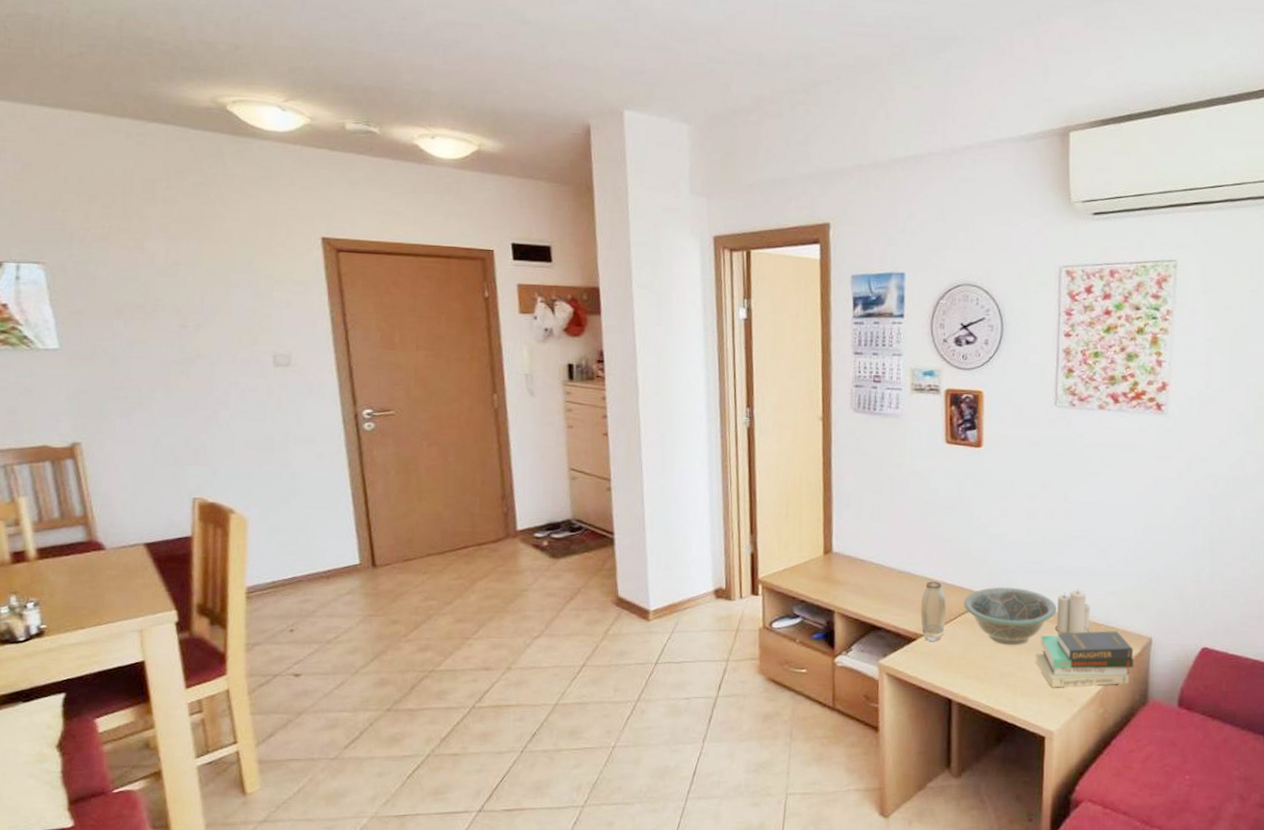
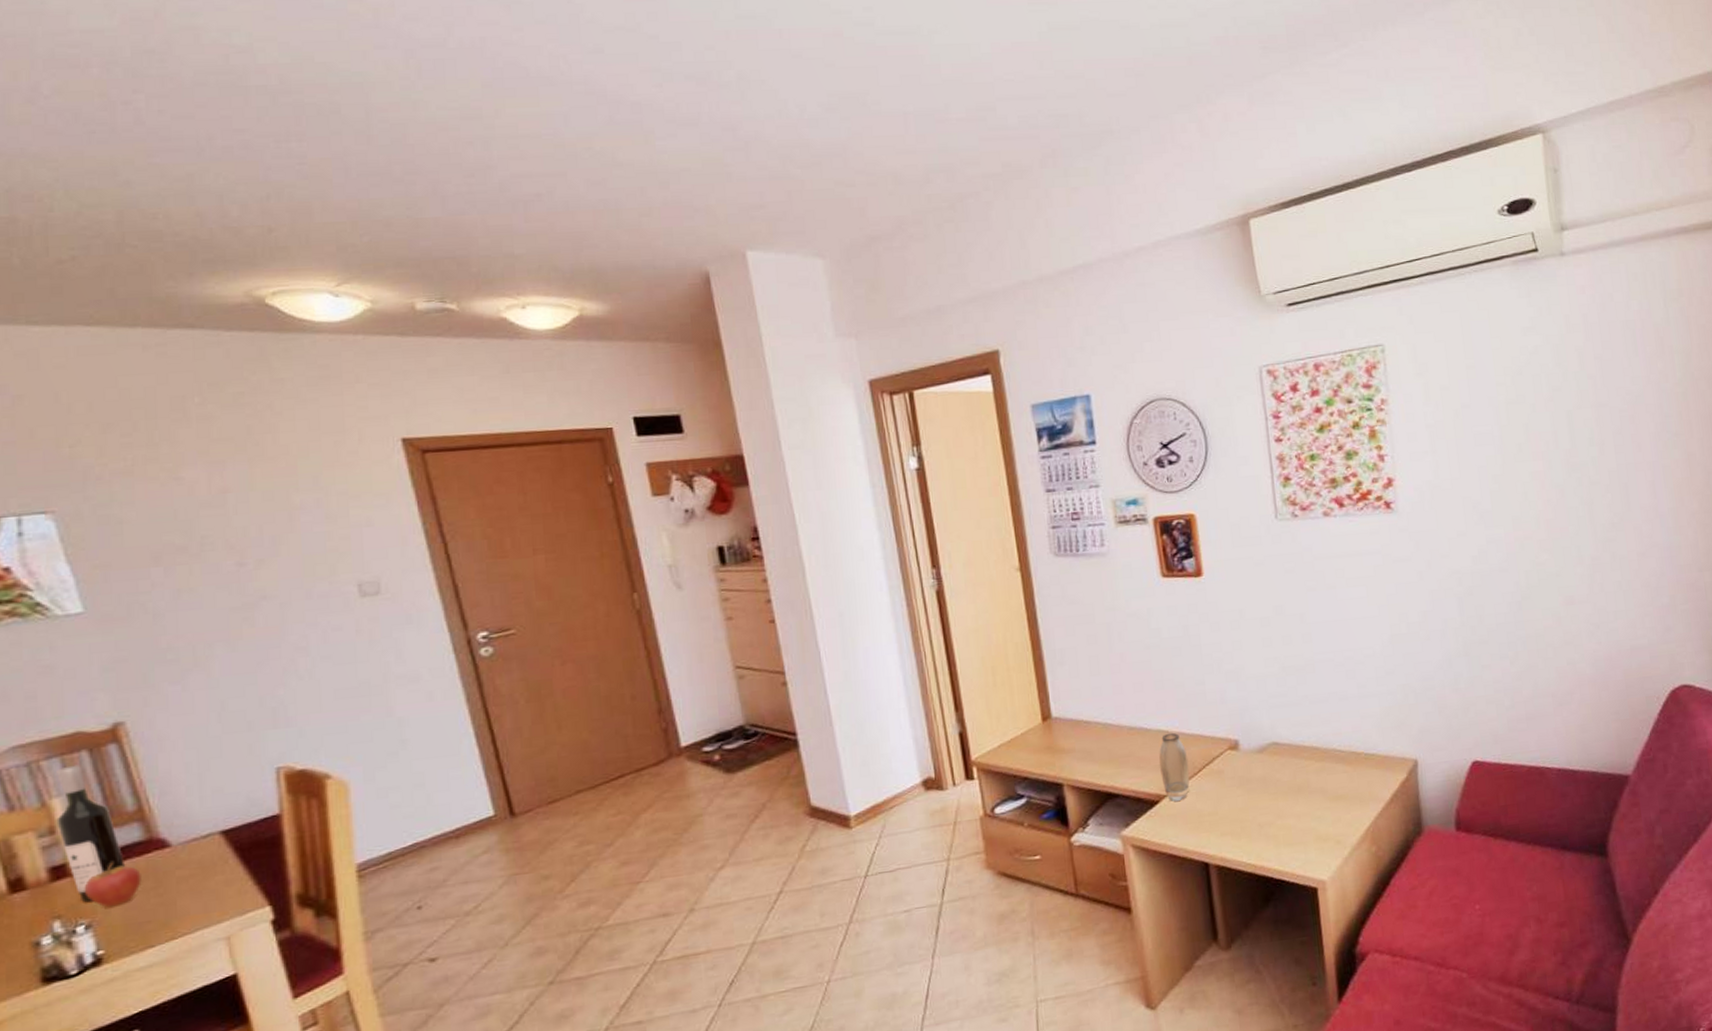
bottle: none [21,472,70,585] -> present [56,764,126,903]
fruit: none [36,554,81,592] -> present [84,861,142,907]
decorative bowl: present [964,587,1056,646] -> none [1206,726,1310,793]
books: present [1035,631,1134,688] -> none [1293,757,1402,832]
candle: present [1054,588,1092,634] -> none [1309,717,1351,770]

